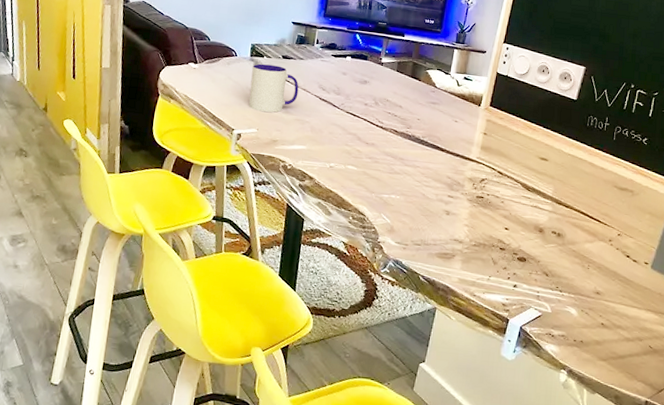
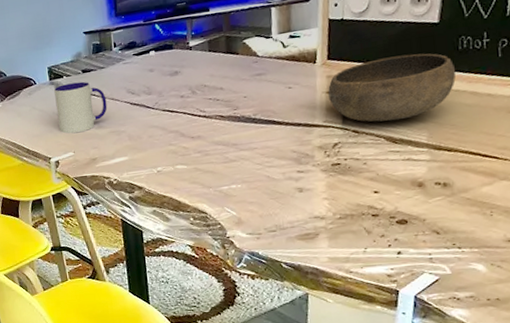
bowl: none [485,116,582,172] -> present [328,53,457,122]

